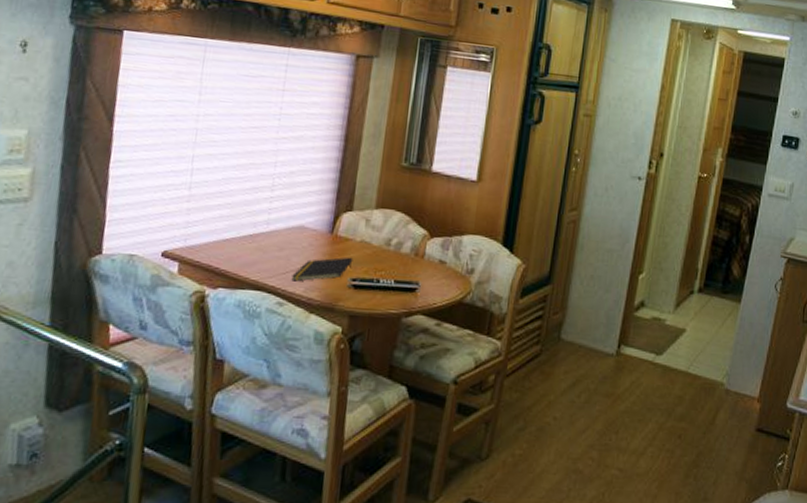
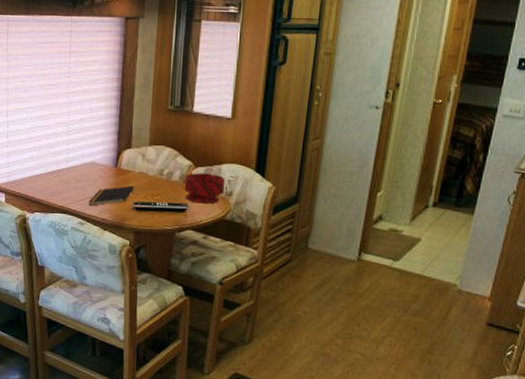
bowl: none [415,244,466,283] -> present [184,173,225,204]

